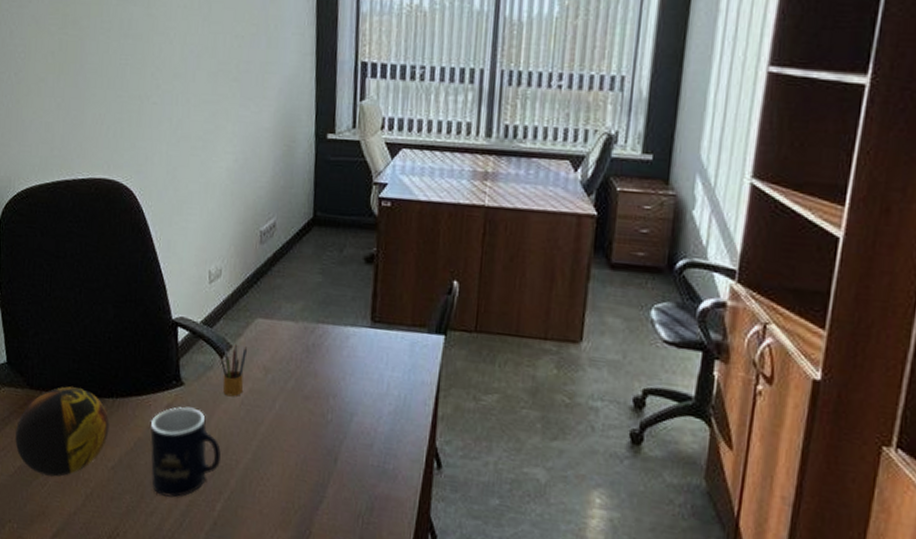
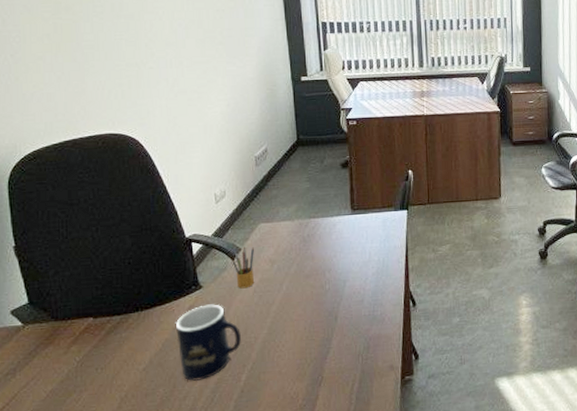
decorative orb: present [15,386,110,477] -> none [44,310,137,392]

